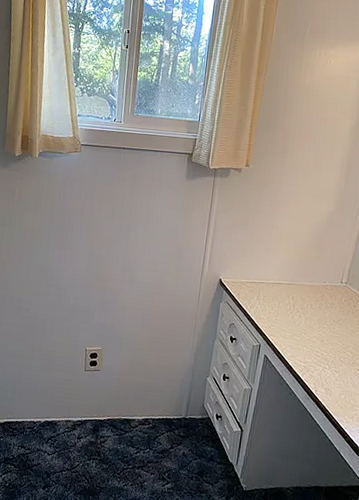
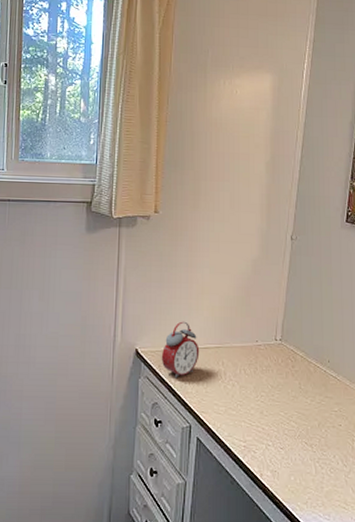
alarm clock: none [240,259,274,306] -> present [161,321,200,379]

